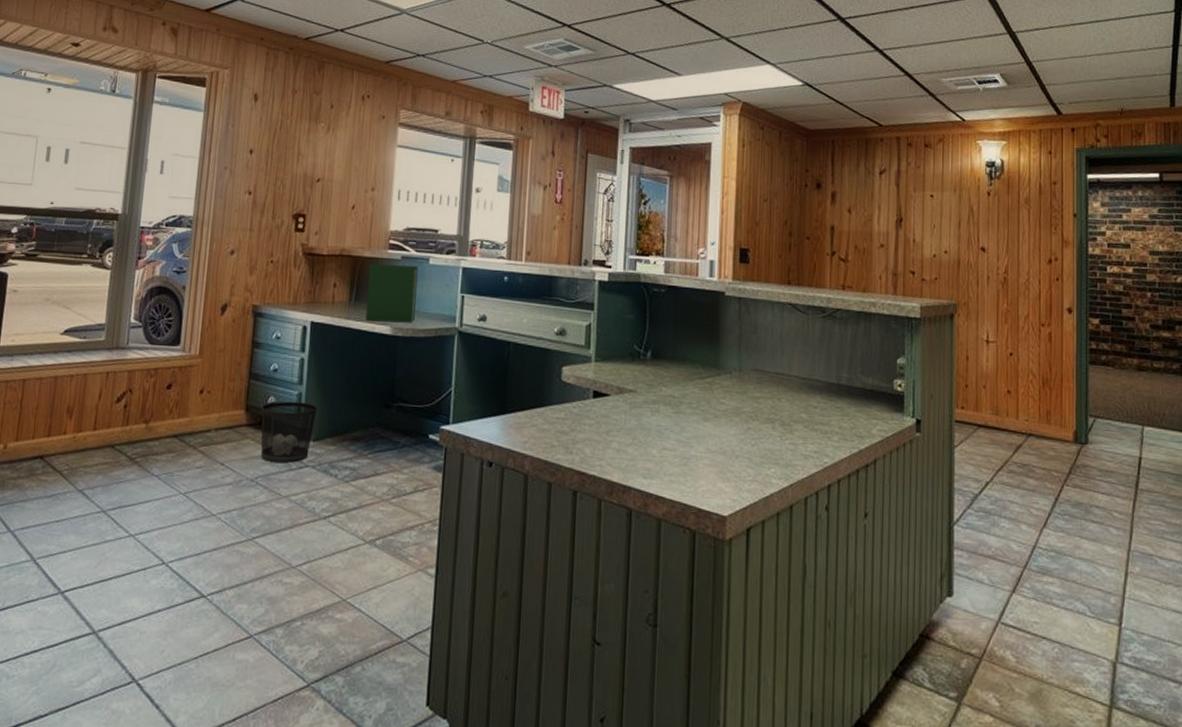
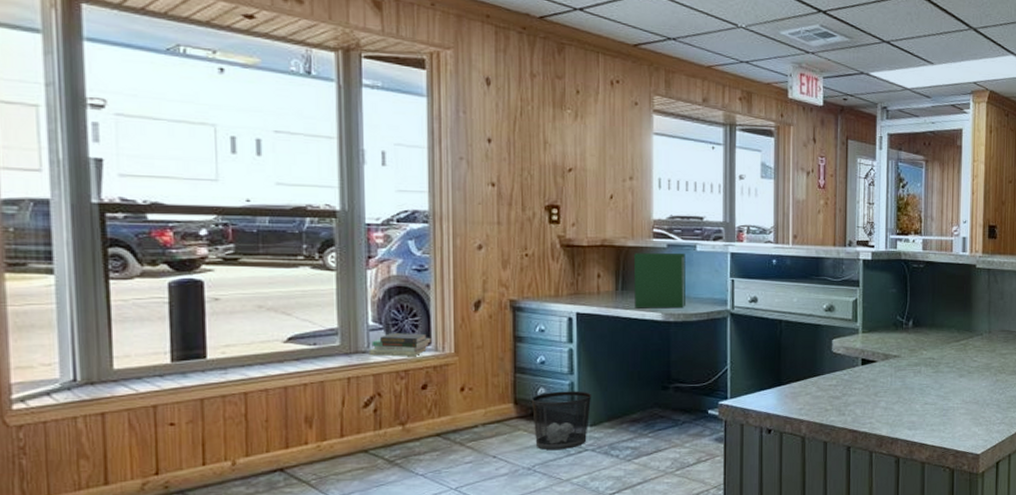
books: none [127,331,181,356] -> present [368,333,431,357]

